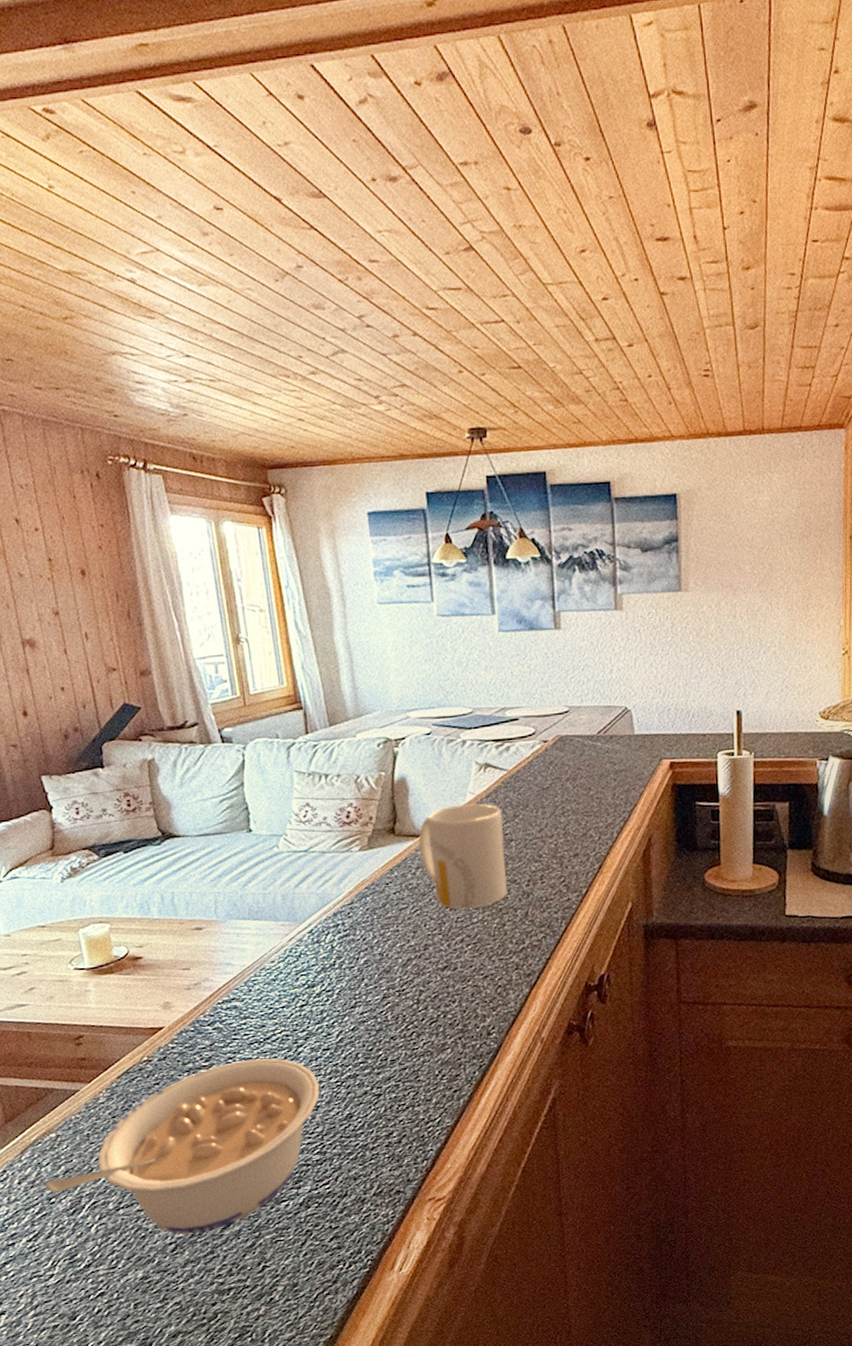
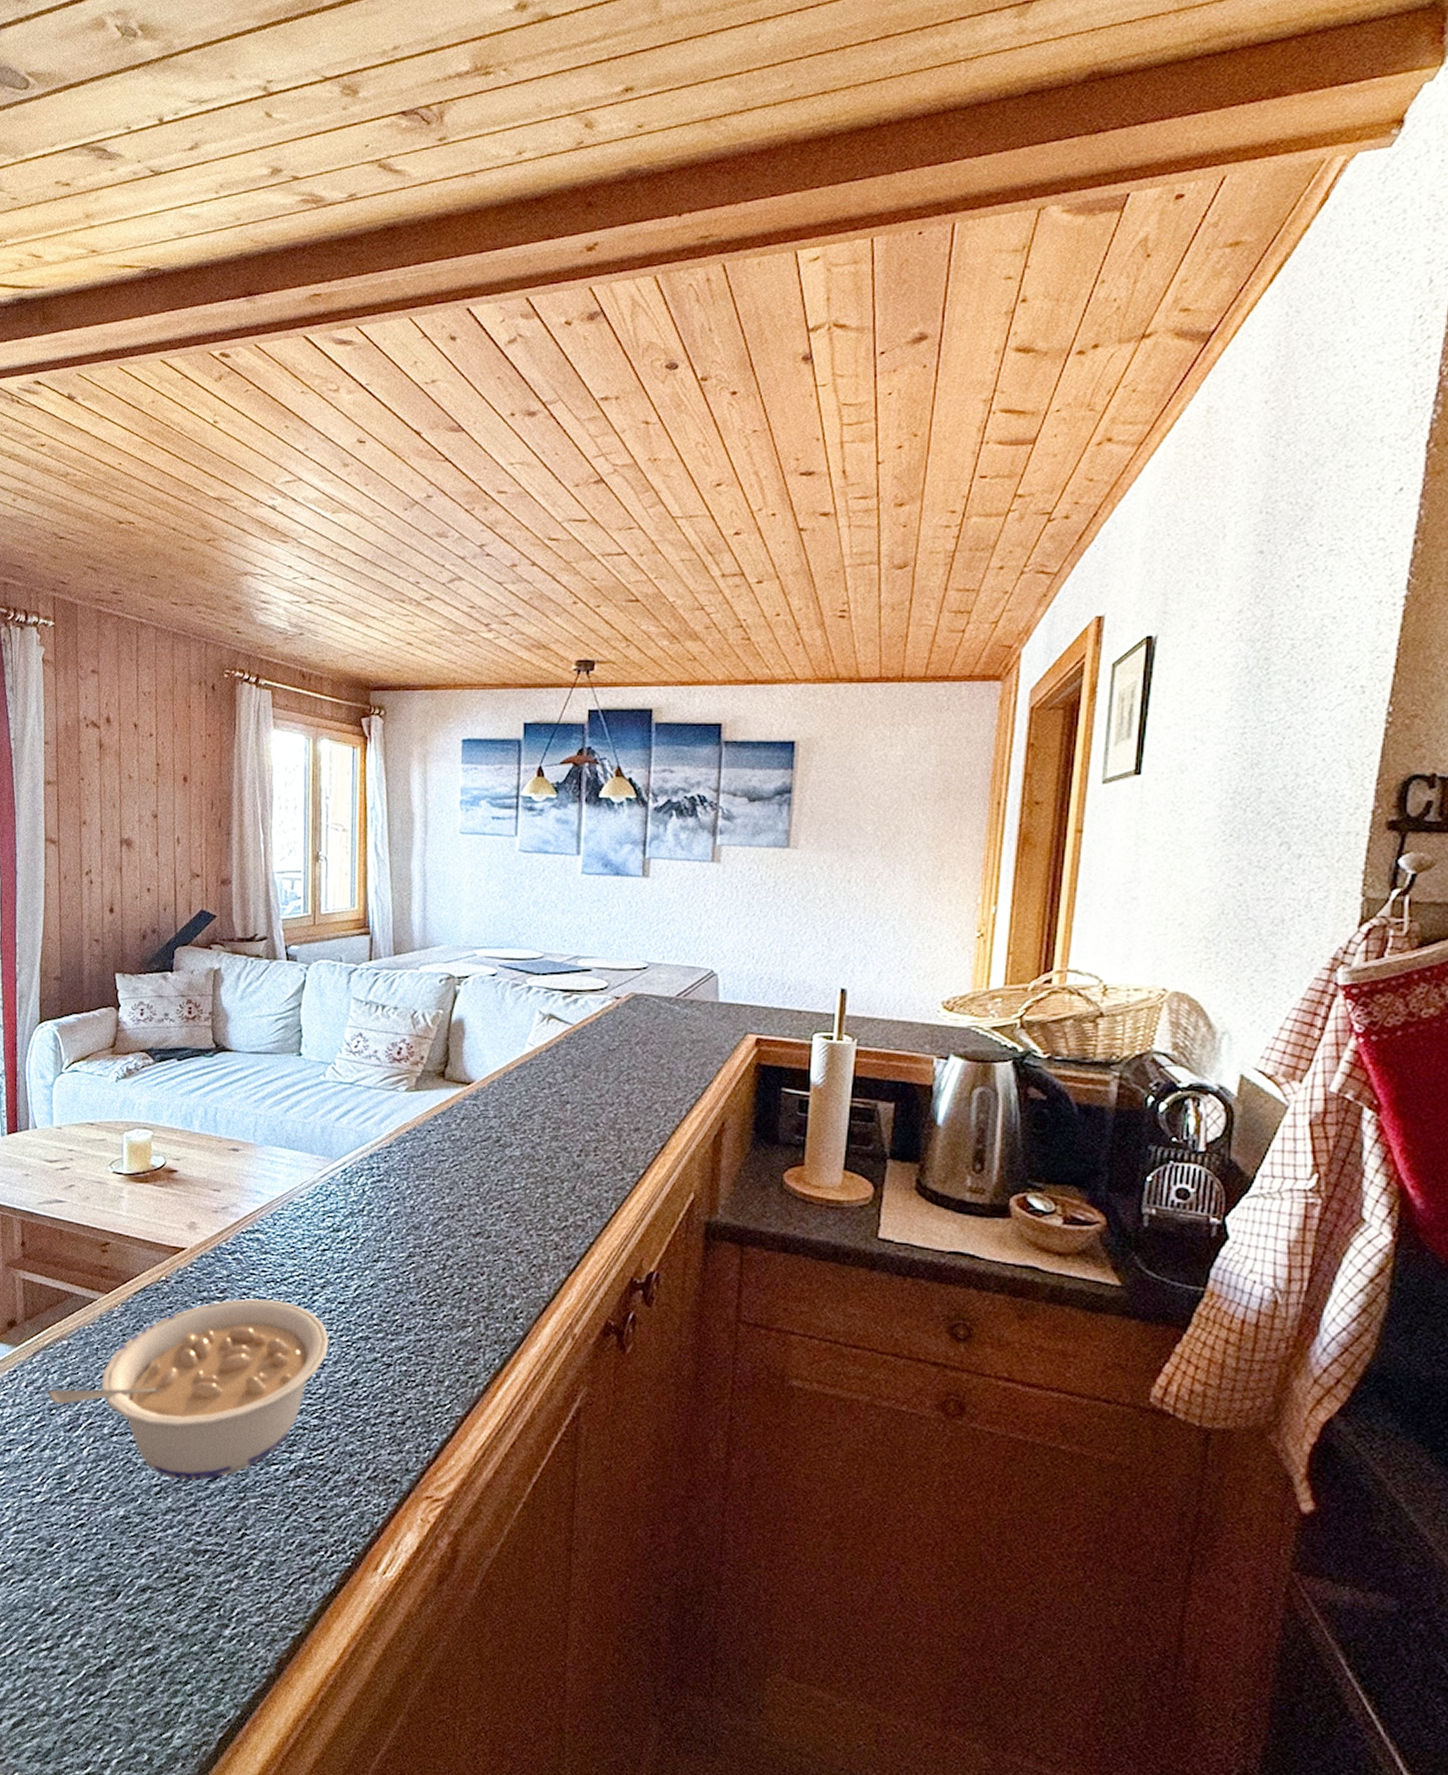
mug: present [418,803,508,909] -> none [466,1055,560,1172]

